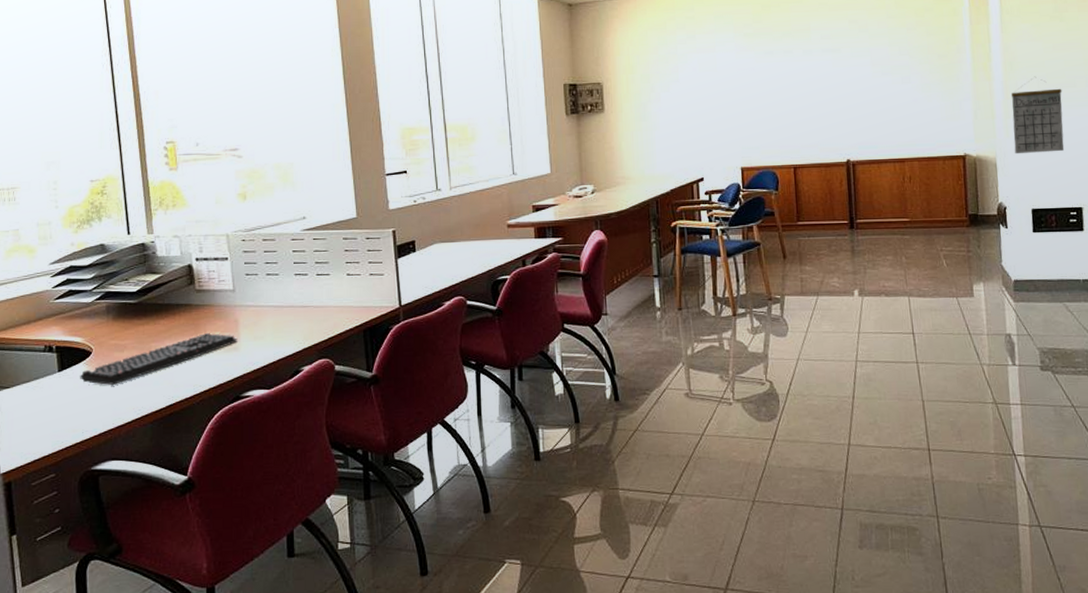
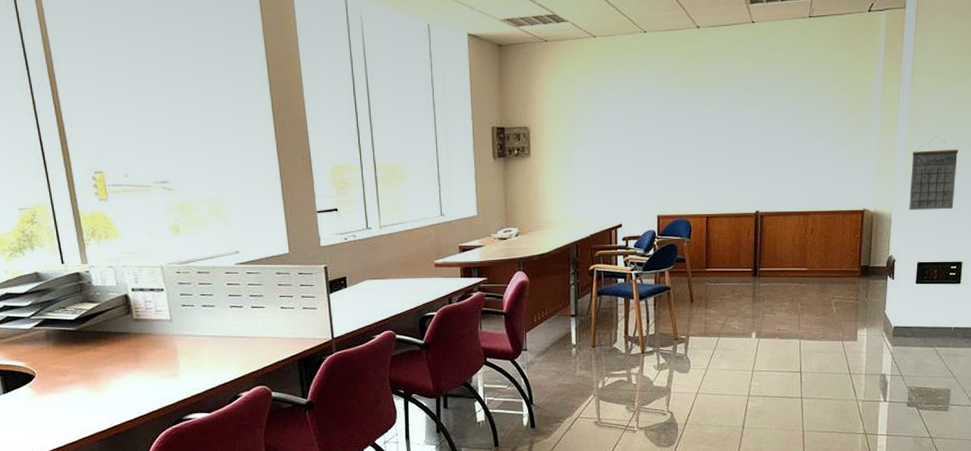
keyboard: present [80,333,238,385] -> none [25,360,177,407]

